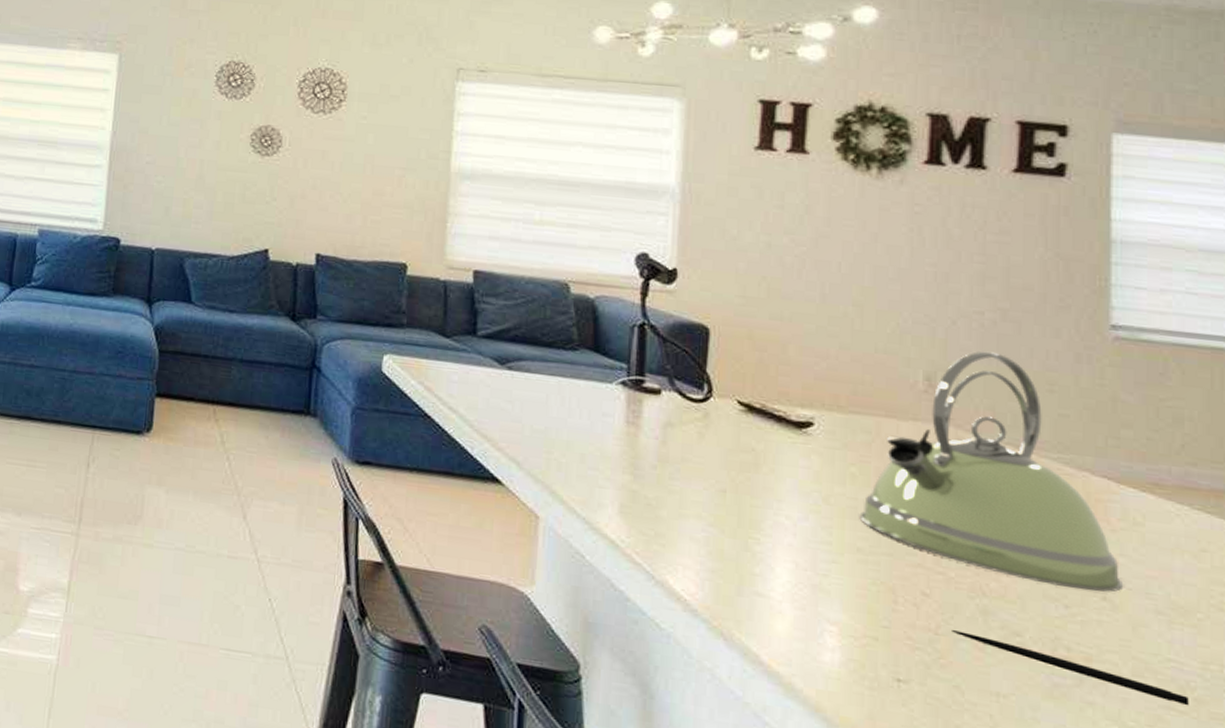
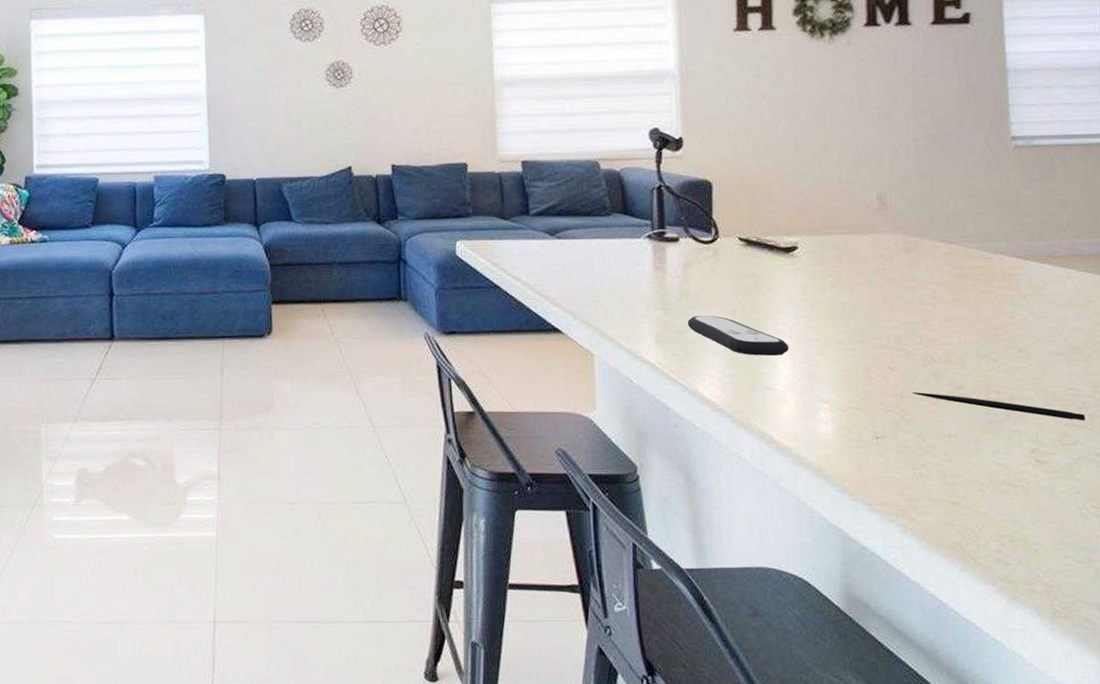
remote control: none [661,489,792,555] -> present [687,315,789,356]
kettle: present [859,350,1123,592] -> none [838,171,1033,346]

